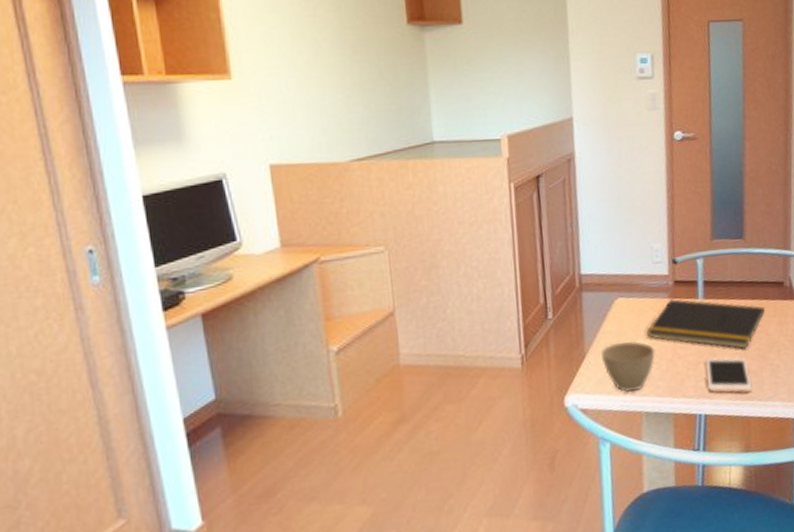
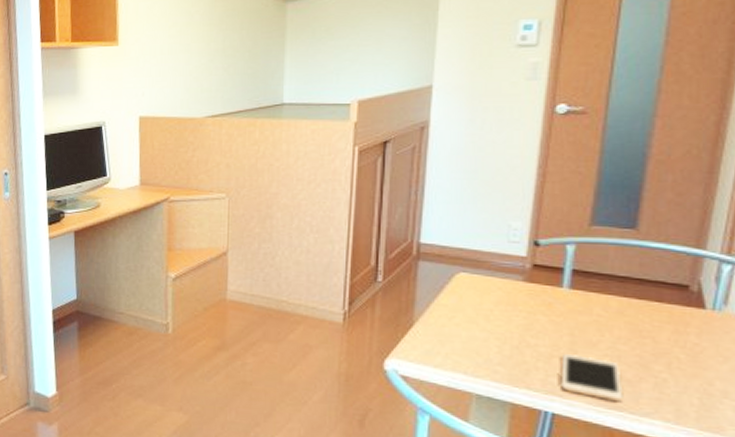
cup: present [601,341,655,393] -> none [433,317,497,371]
notepad: present [647,298,765,349] -> none [490,281,655,353]

